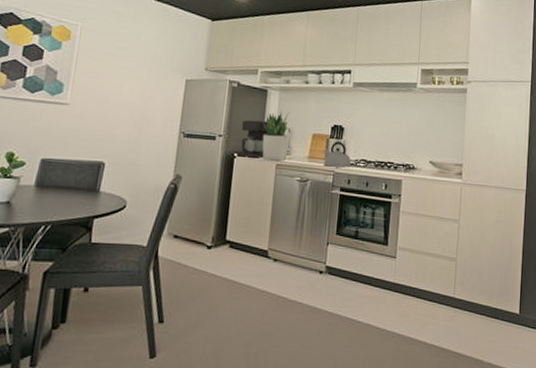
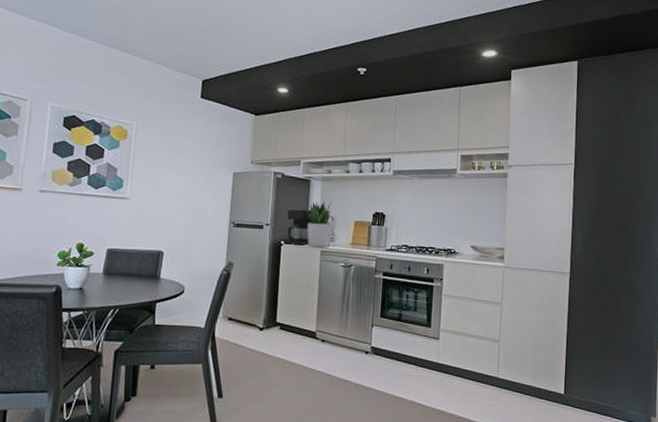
kettle: present [323,141,352,169] -> none [366,228,394,254]

